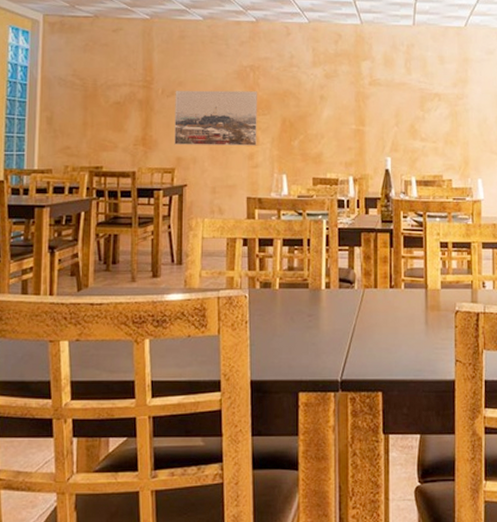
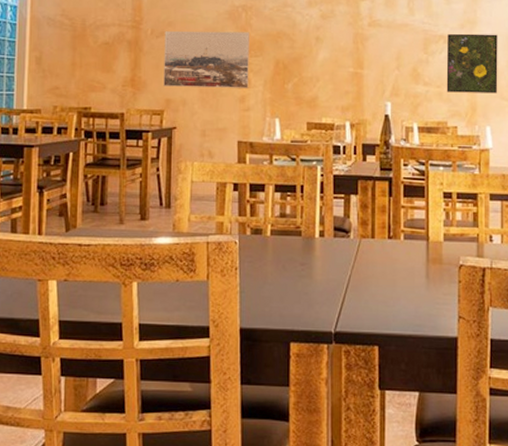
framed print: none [441,92,488,148] -> present [446,33,498,94]

